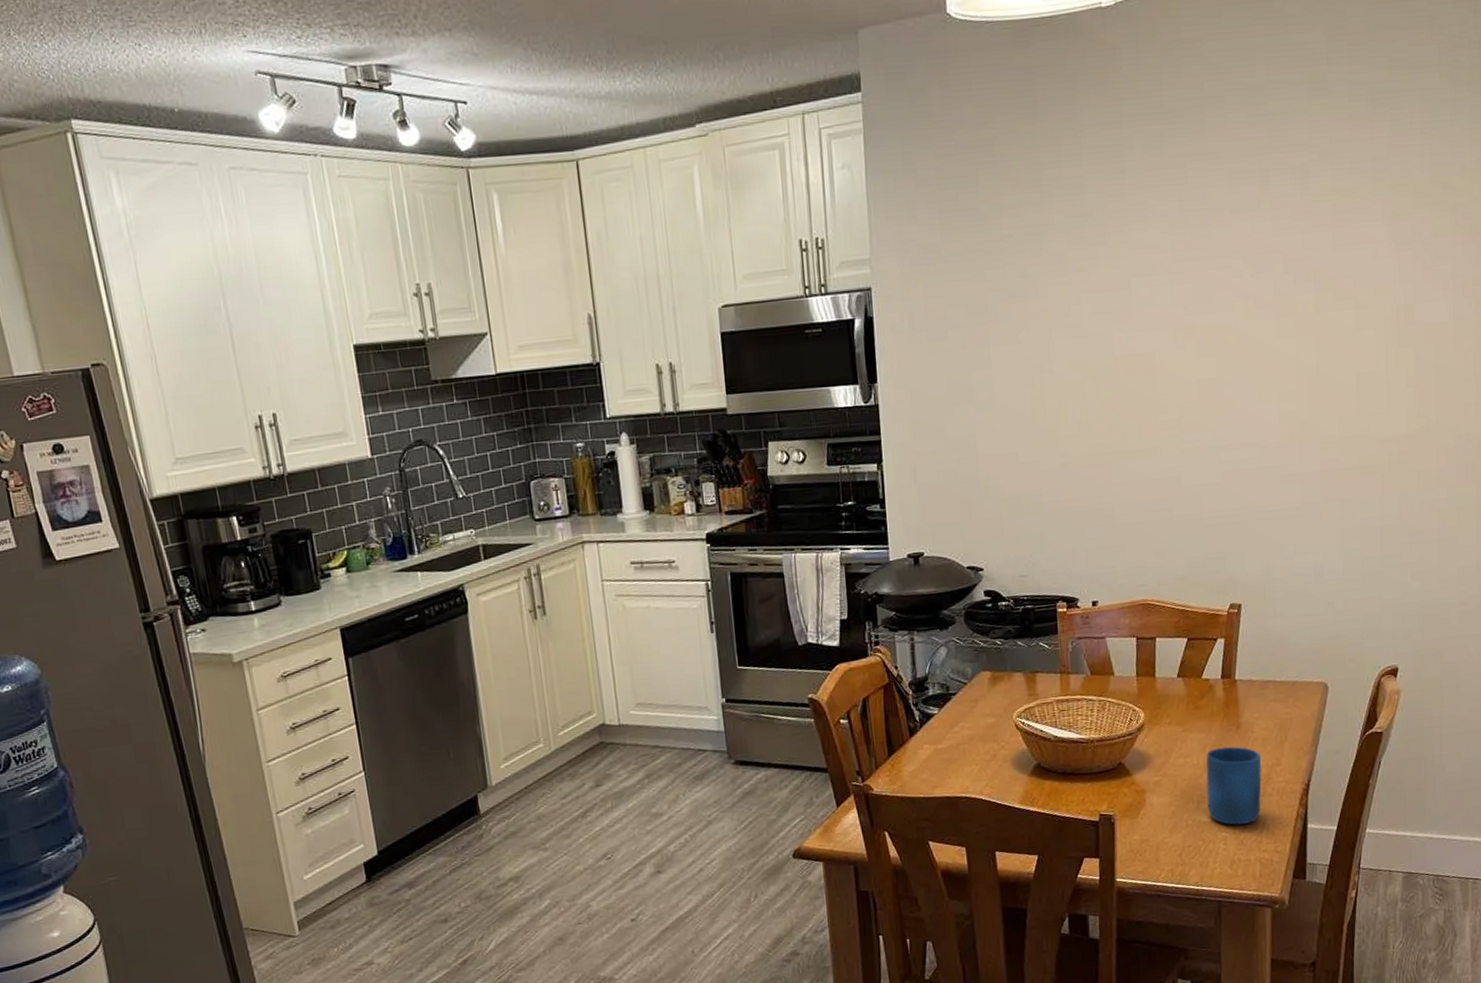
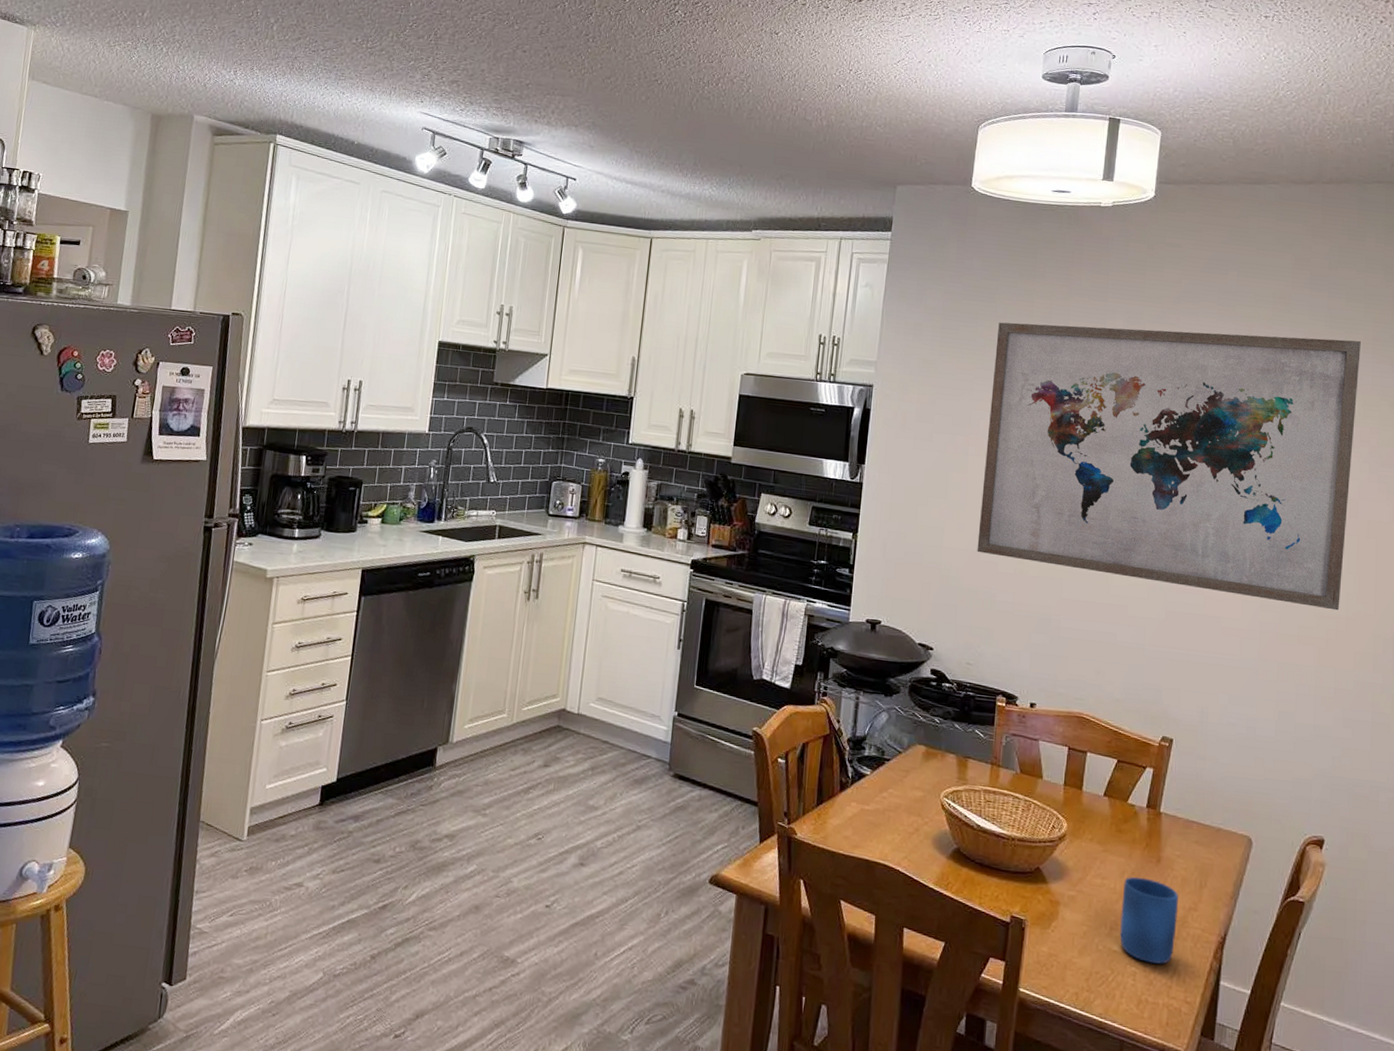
wall art: none [1002,115,1408,455] -> present [977,322,1361,611]

